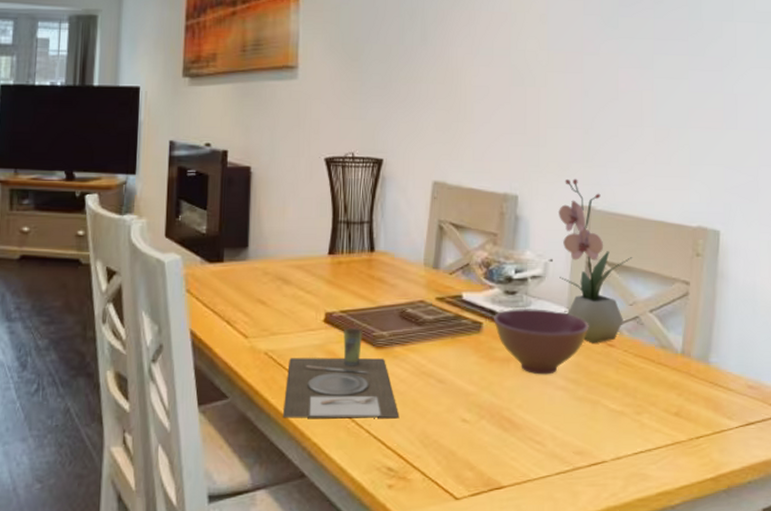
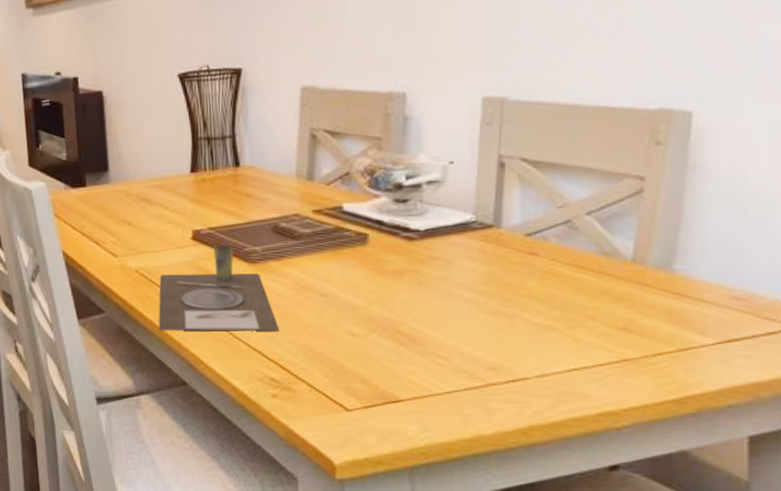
bowl: present [494,308,589,375] -> none [382,216,503,287]
flower arrangement: present [558,178,632,344] -> none [458,66,562,252]

